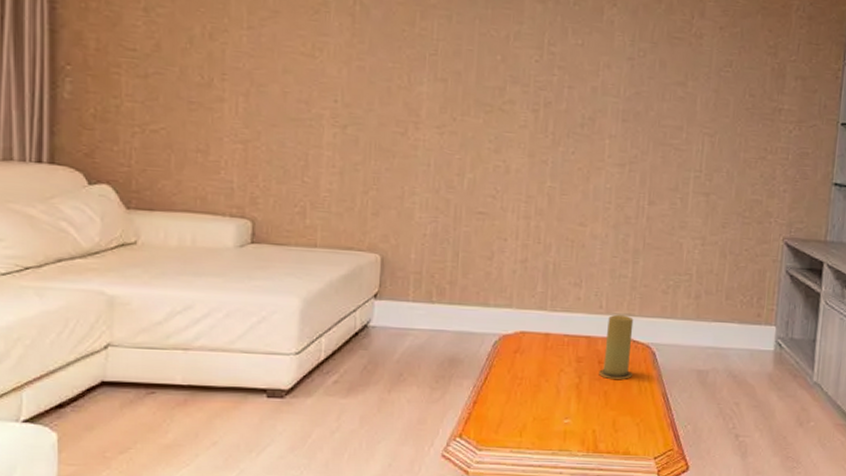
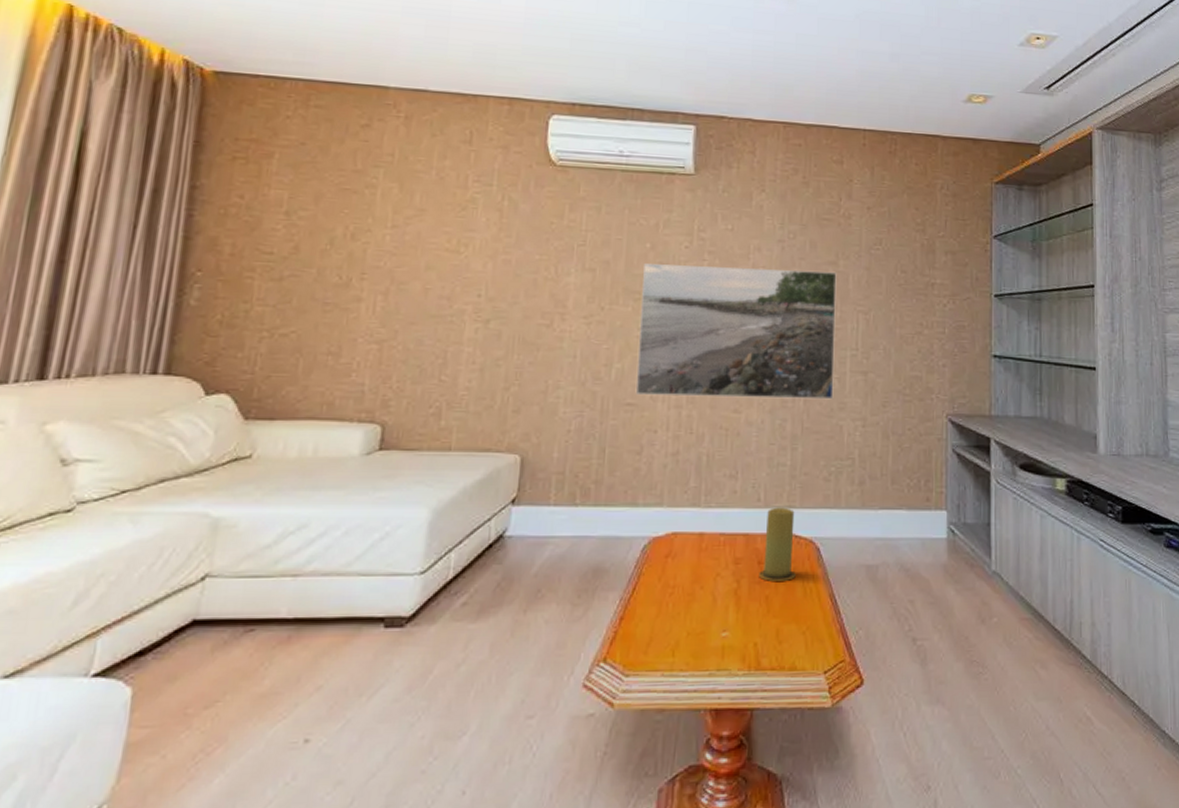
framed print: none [486,76,685,218] -> present [635,264,837,400]

